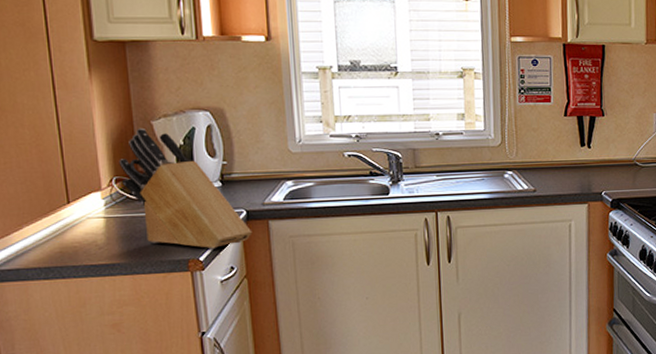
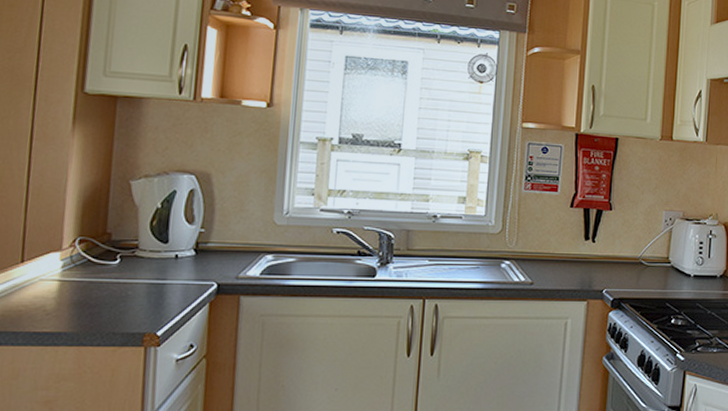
knife block: present [118,127,253,249] -> none [85,186,221,324]

